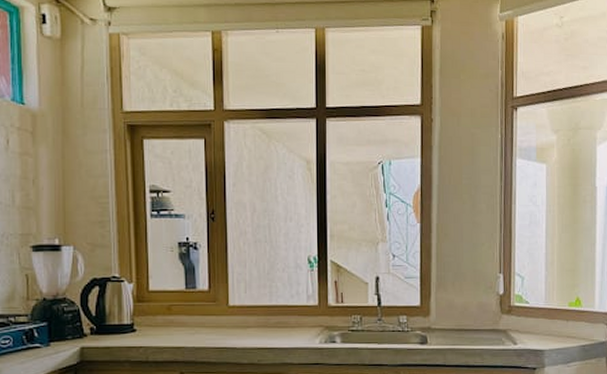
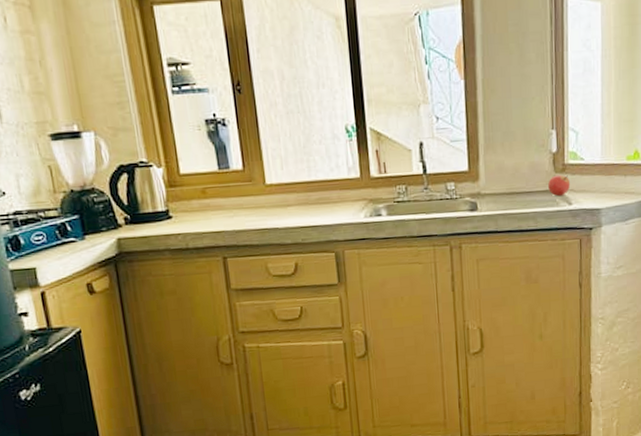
fruit: none [495,315,516,336] -> present [548,174,571,197]

